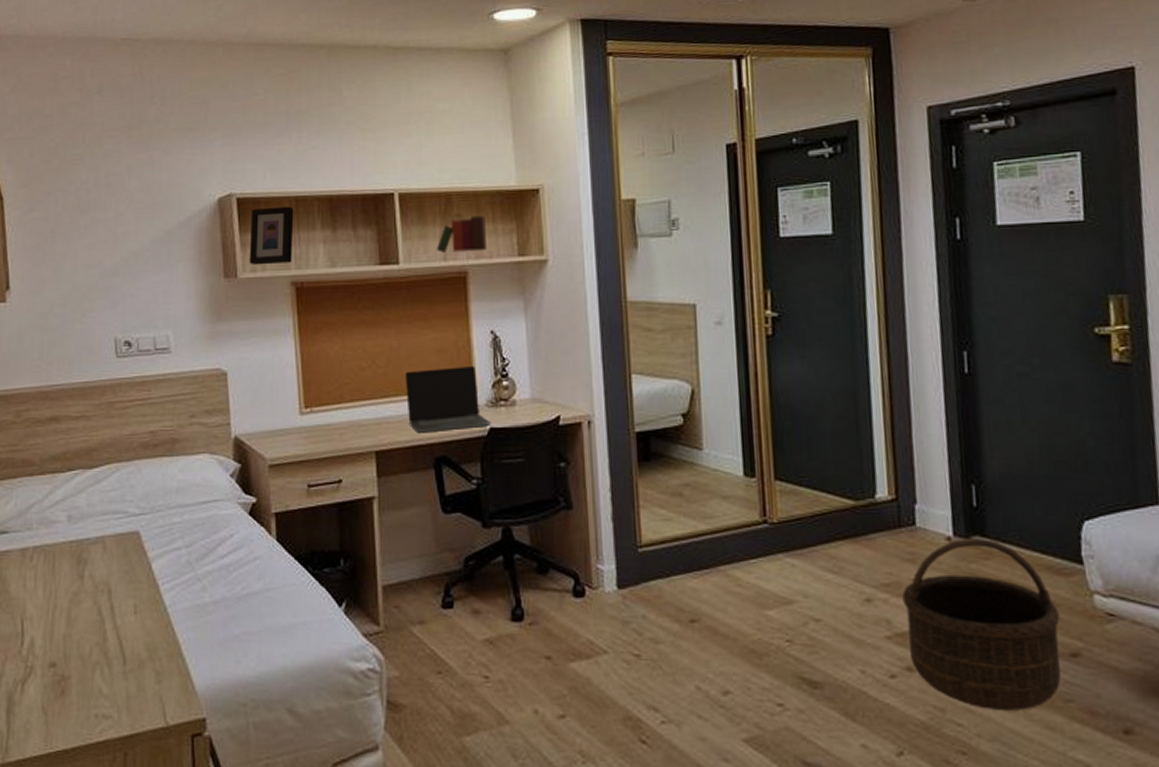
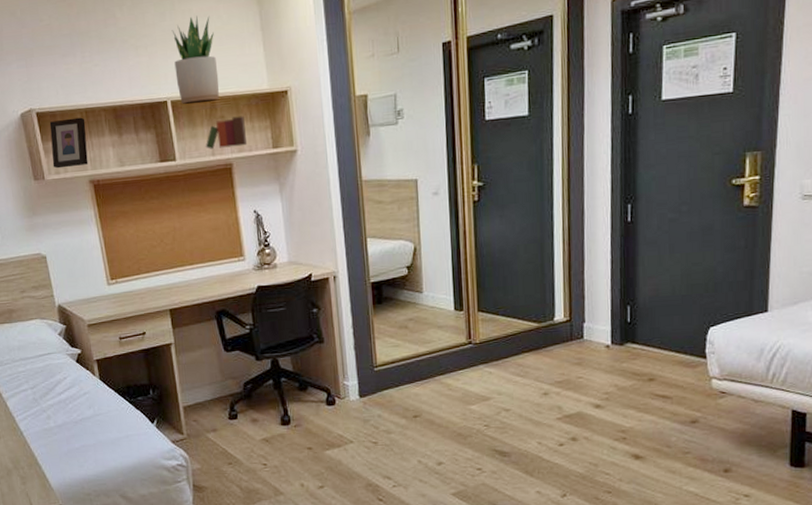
laptop: present [404,366,491,433] -> none [187,239,258,294]
planter: none [406,98,458,199] -> present [171,15,219,105]
basket: present [902,537,1061,710] -> none [571,344,685,462]

